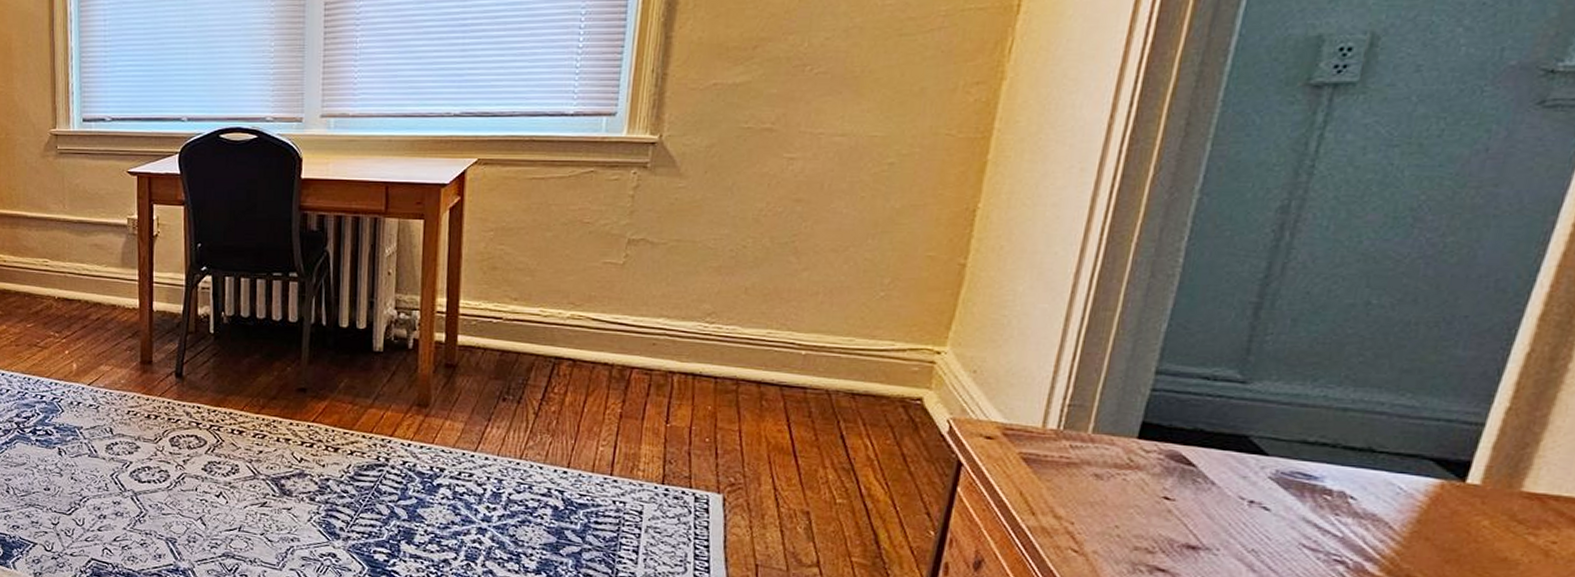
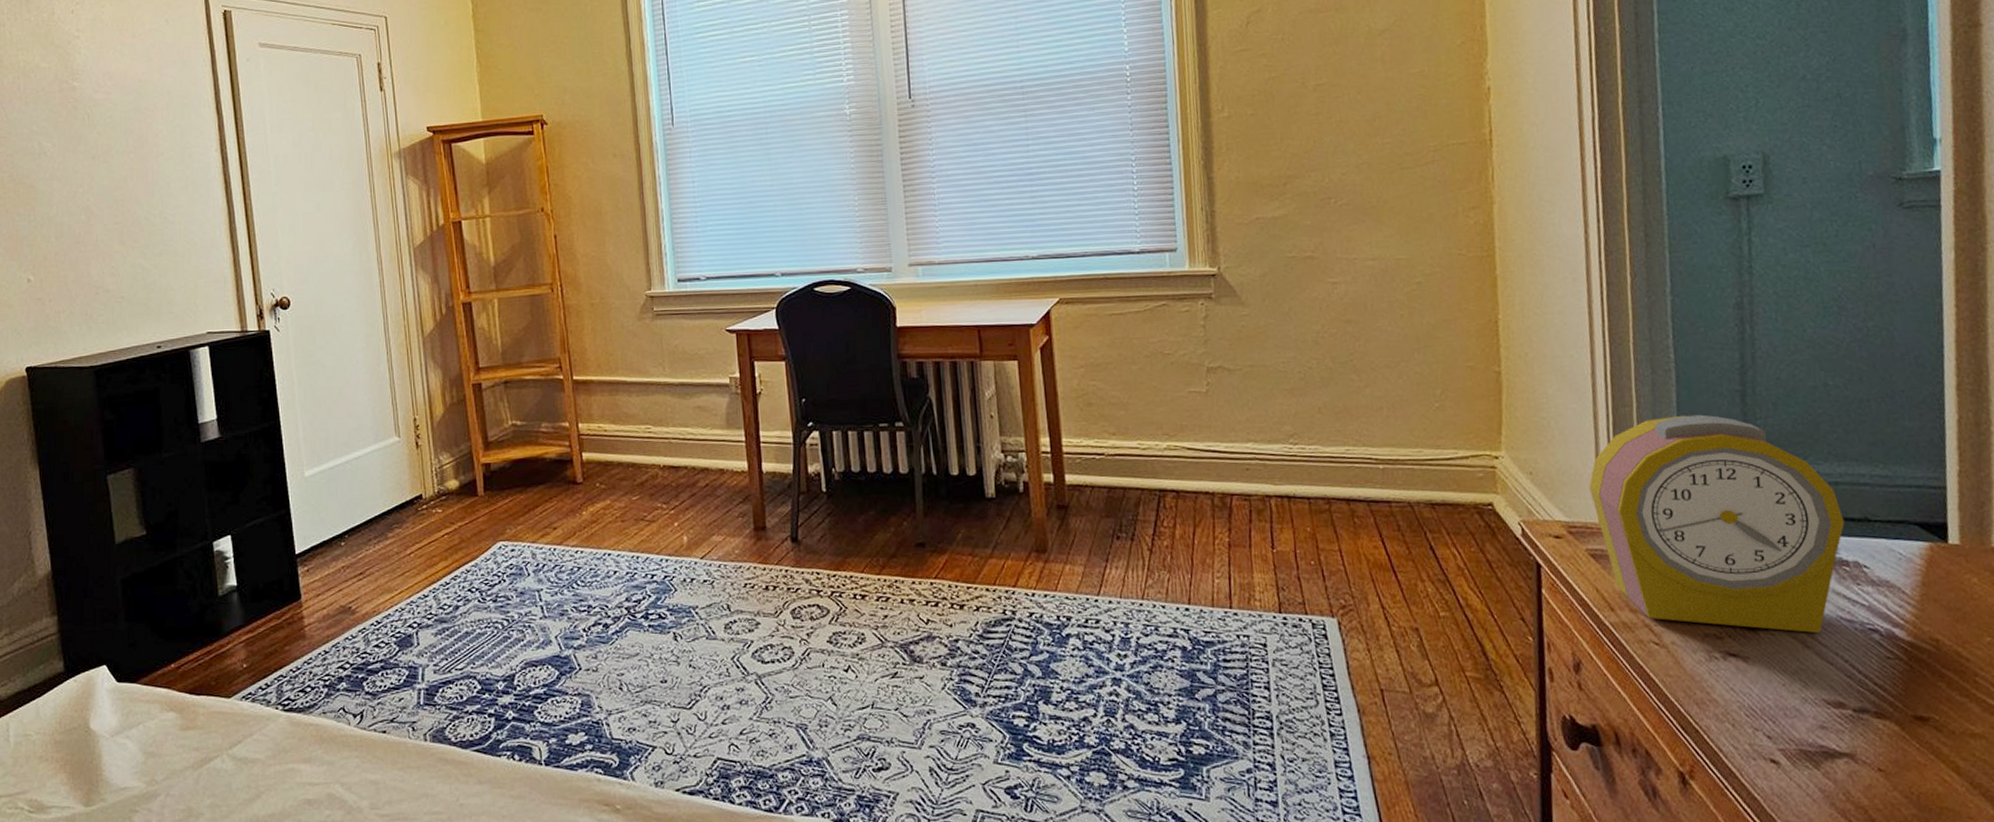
alarm clock: none [1039,324,1342,559] -> present [1589,414,1845,634]

